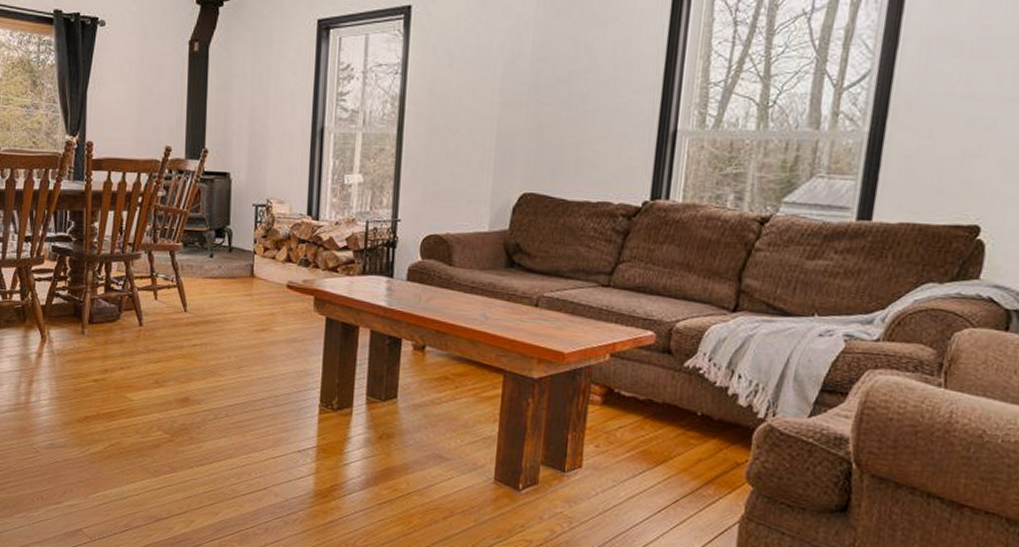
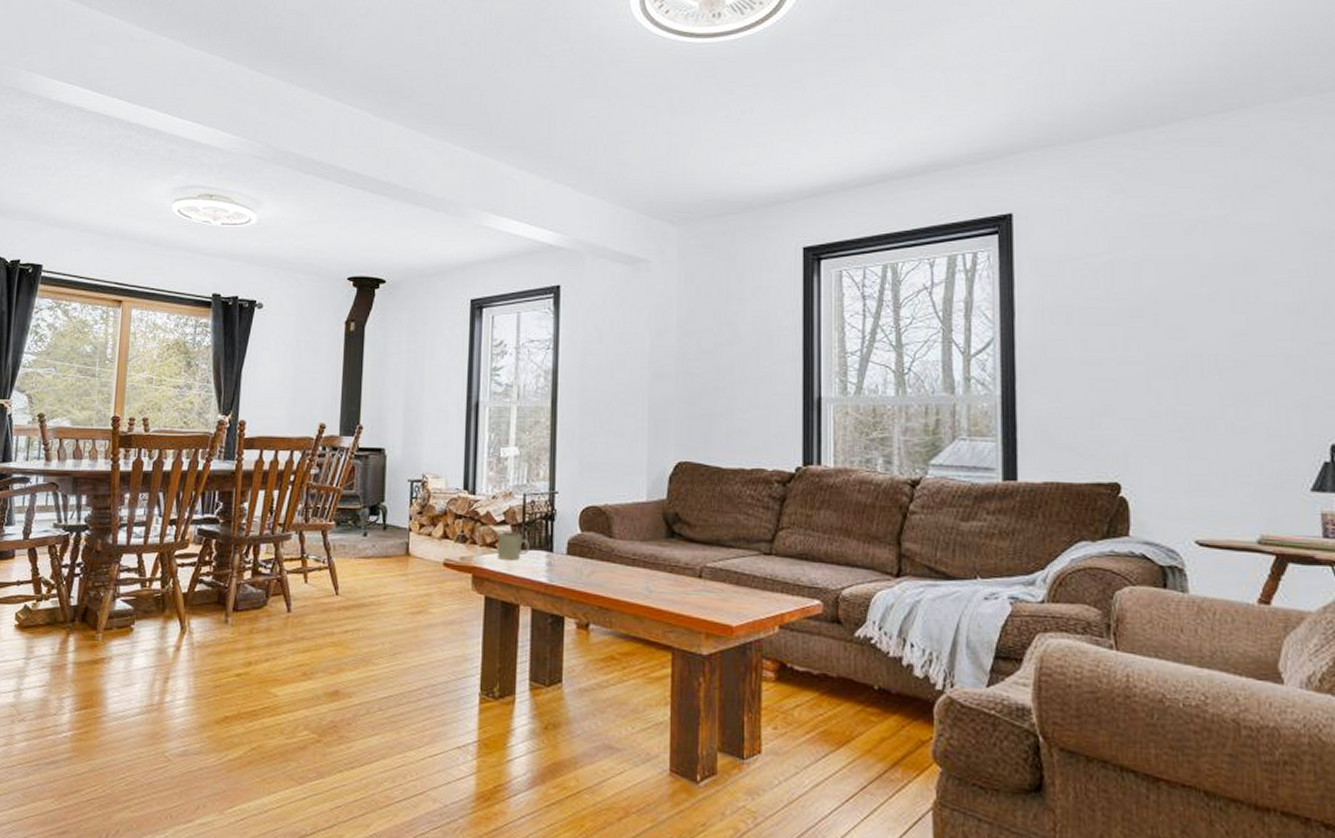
mug: none [338,258,371,285] -> present [497,533,529,561]

